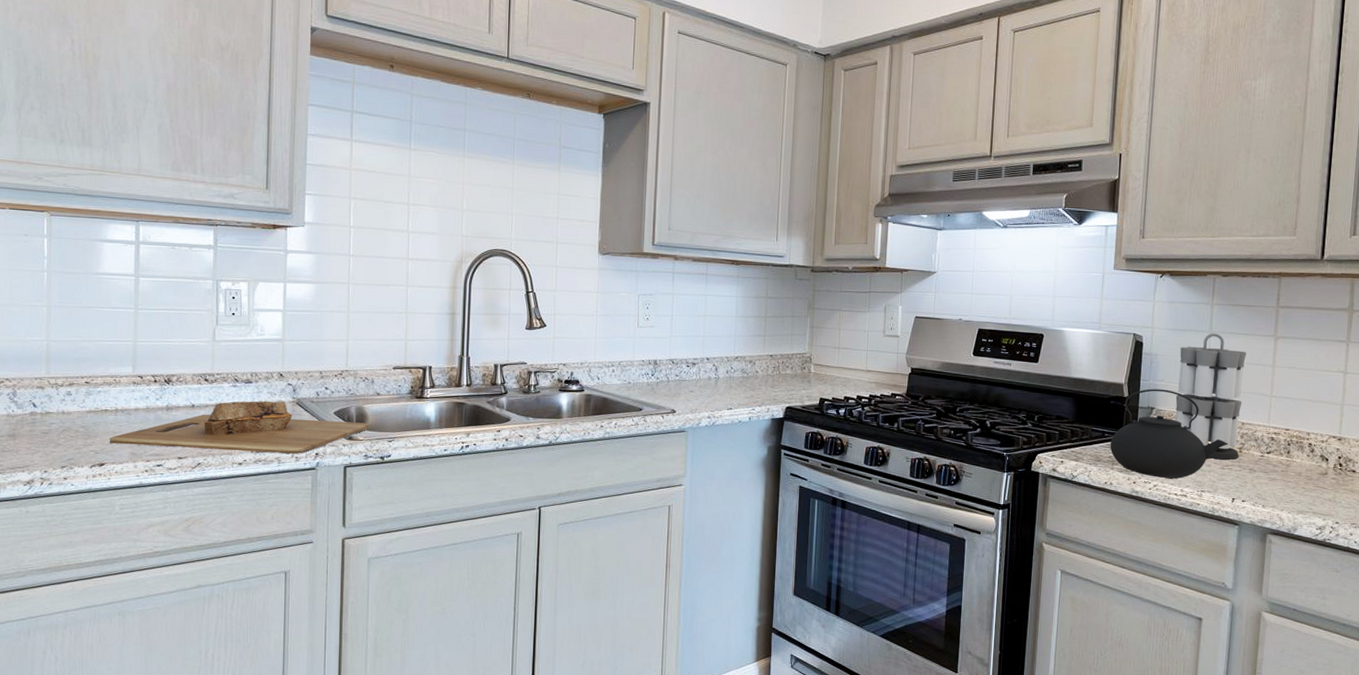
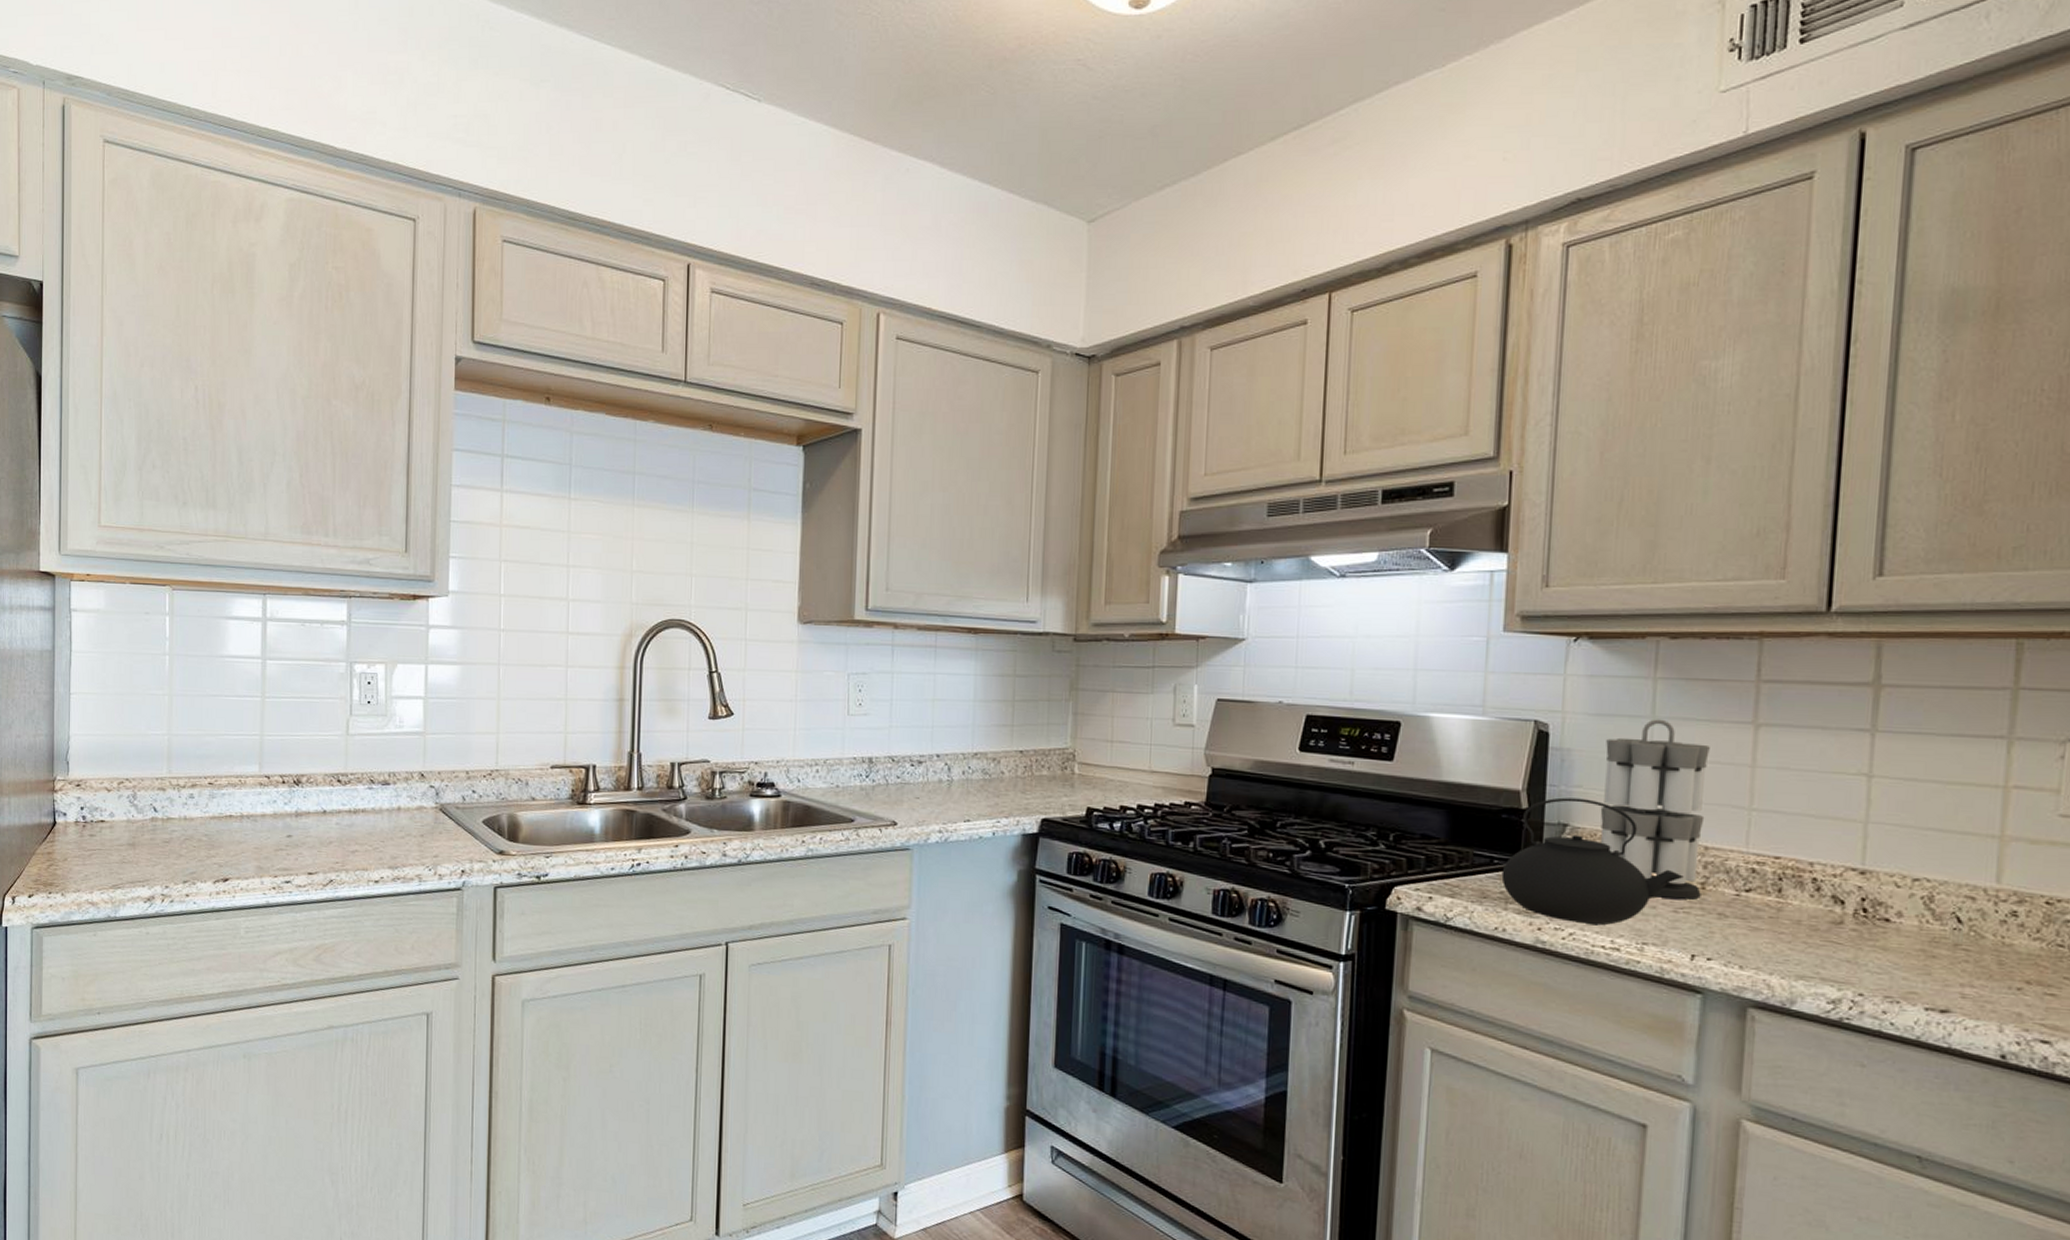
cutting board: present [109,401,370,455] -> none [234,806,523,872]

